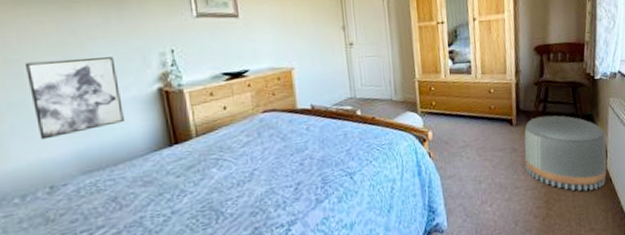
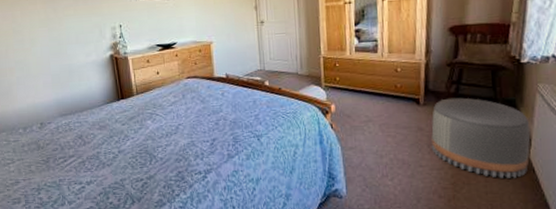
wall art: present [24,57,124,140] -> none [25,30,87,89]

